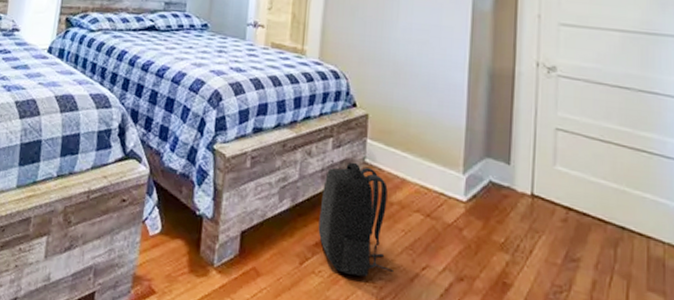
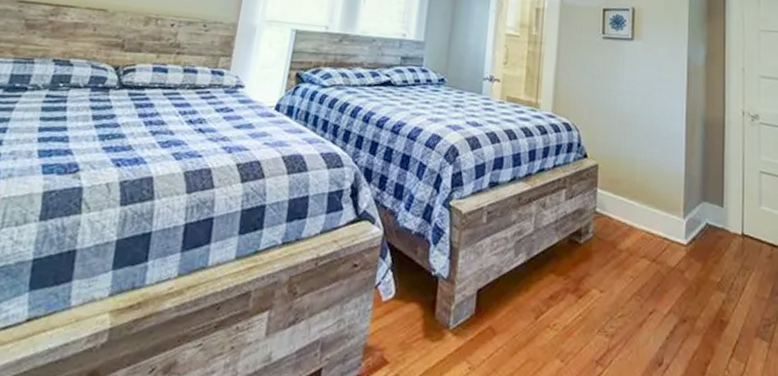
backpack: present [318,162,395,277] -> none [552,212,625,326]

